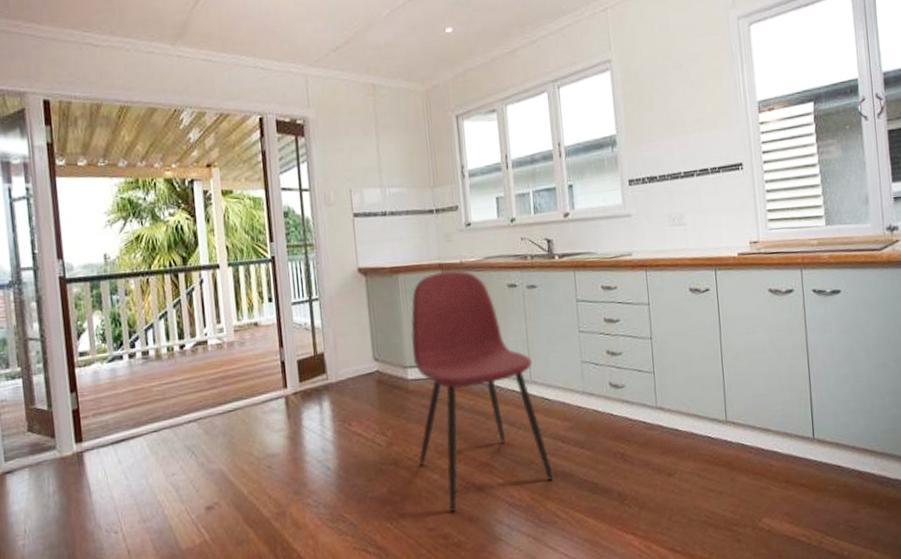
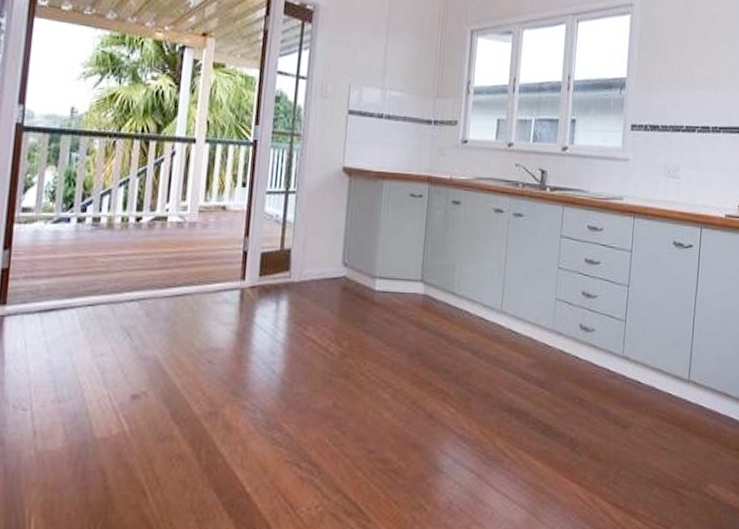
dining chair: present [410,271,554,513] -> none [371,185,508,437]

